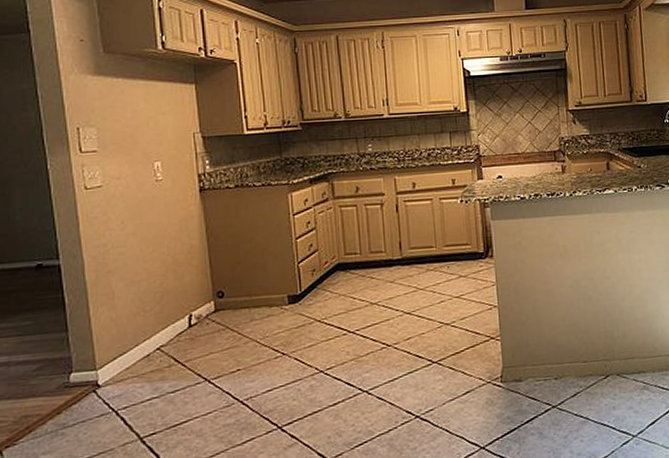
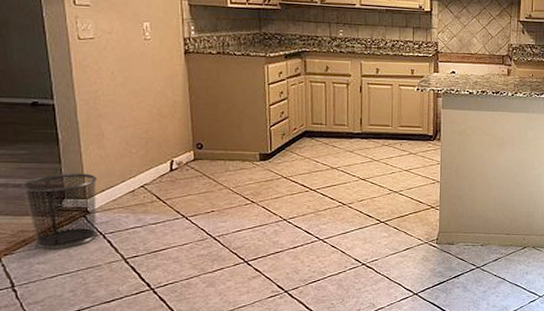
waste bin: none [25,340,110,436] -> present [22,173,98,250]

